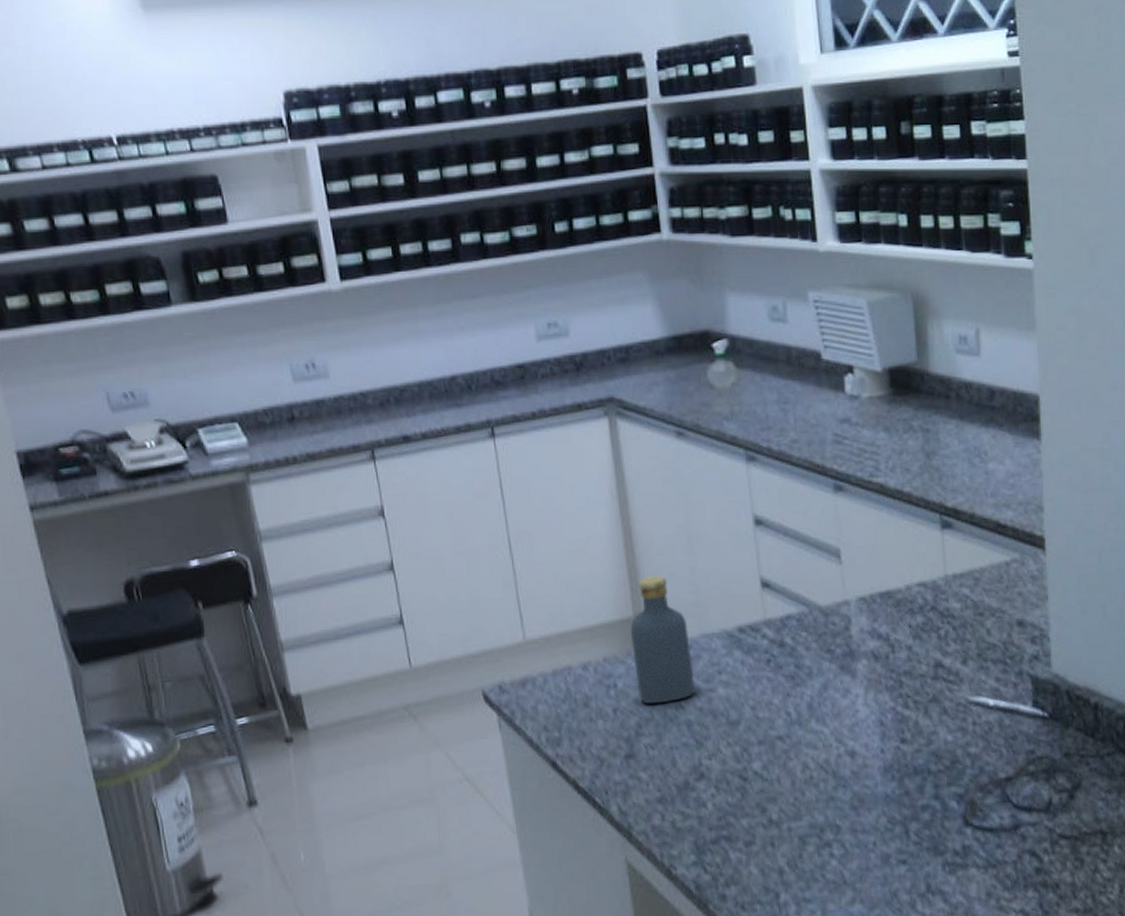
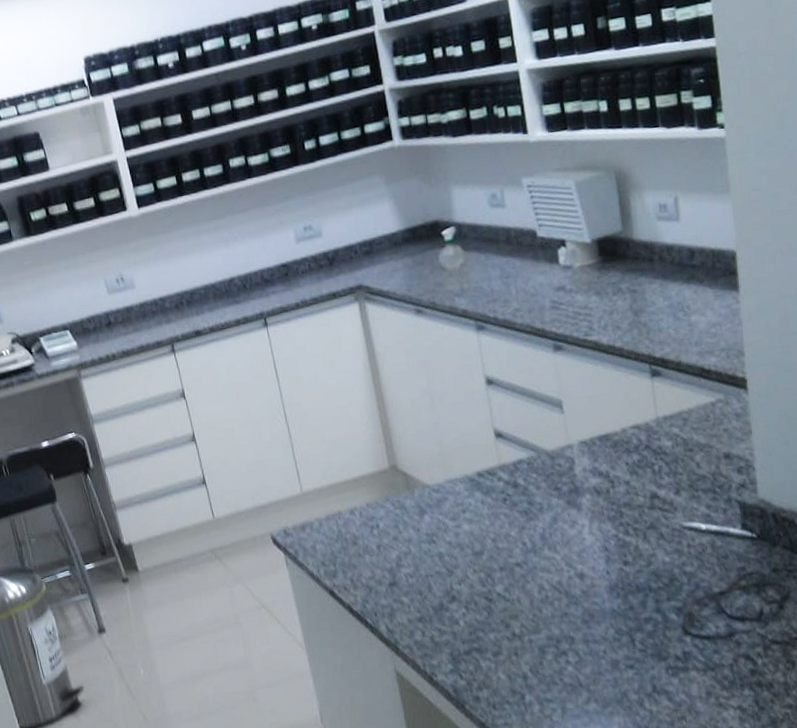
vodka: present [630,575,695,705] -> none [387,432,444,541]

